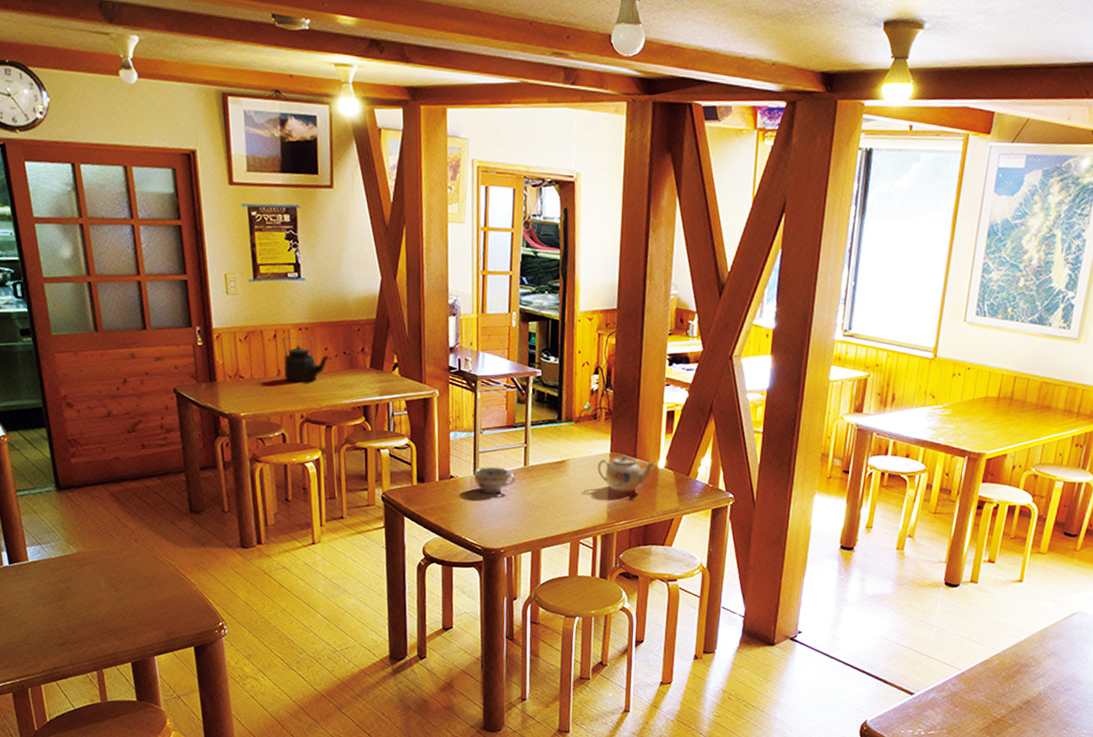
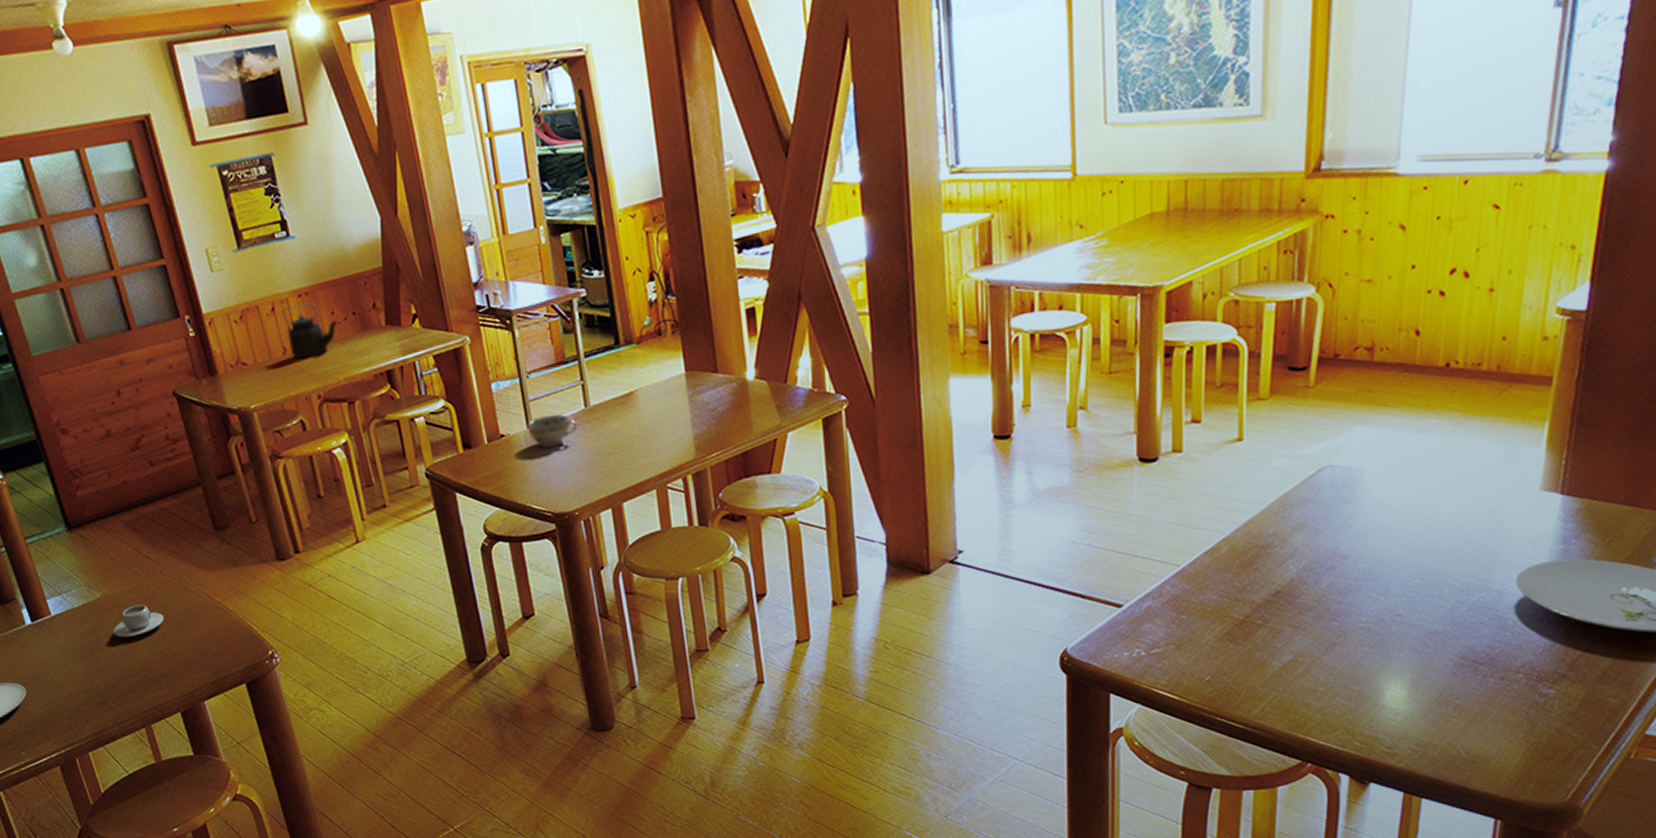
teacup: none [83,564,132,592] -> present [113,604,165,638]
teapot: present [597,455,655,493] -> none [672,372,743,419]

